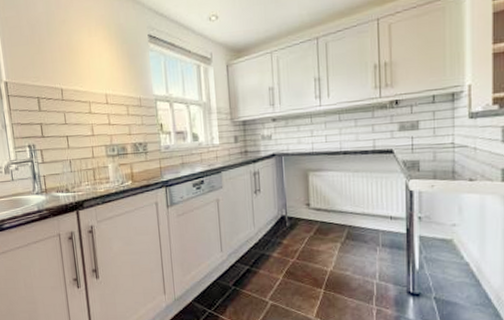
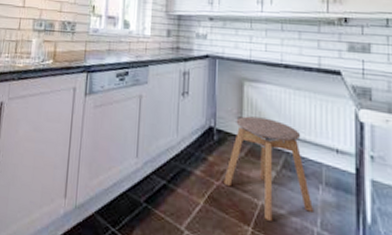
stool: none [297,200,372,282] -> present [223,116,313,221]

